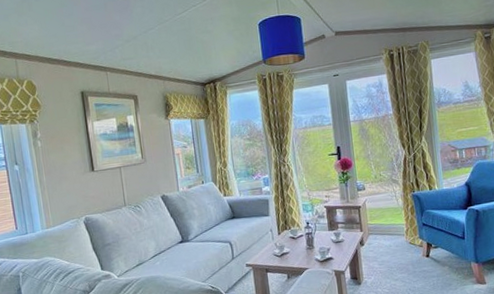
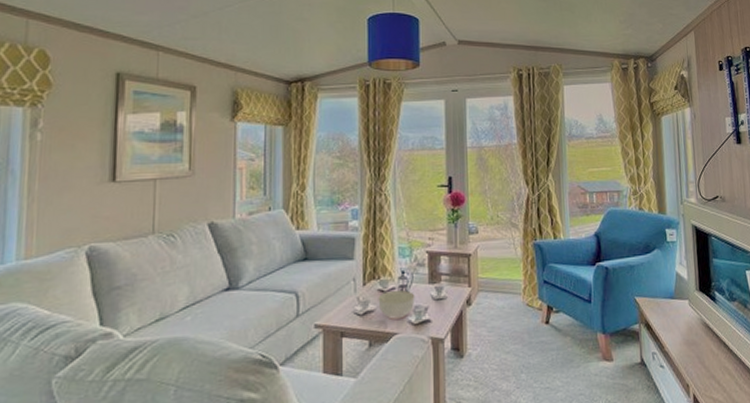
bowl: none [290,236,319,259] -> present [378,290,415,321]

